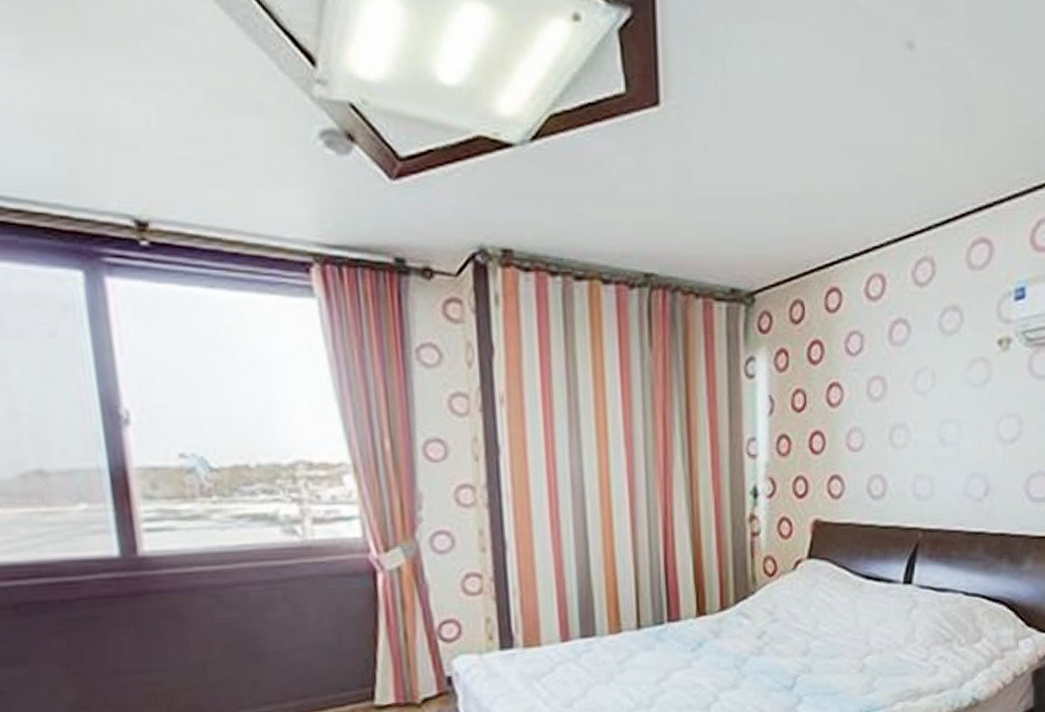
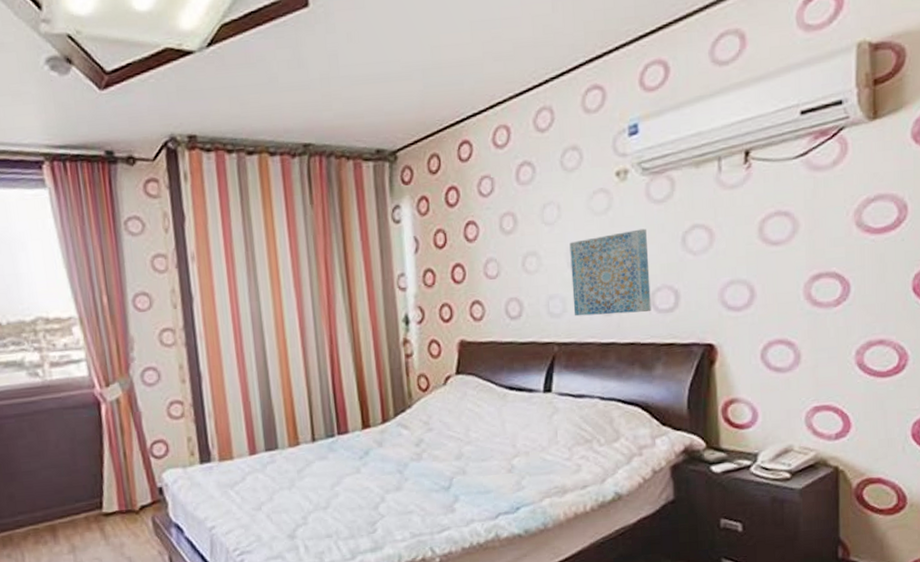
wall art: none [942,406,1026,501] -> present [569,228,651,317]

